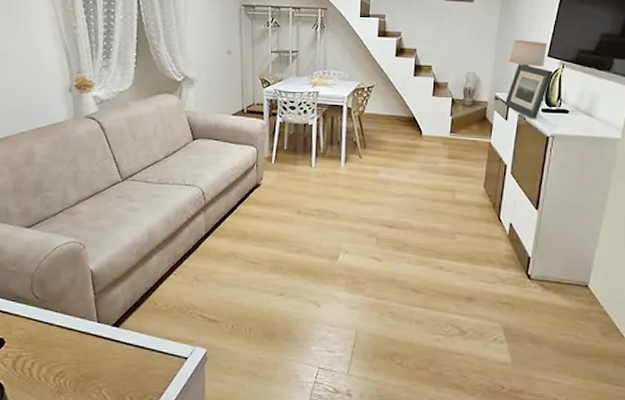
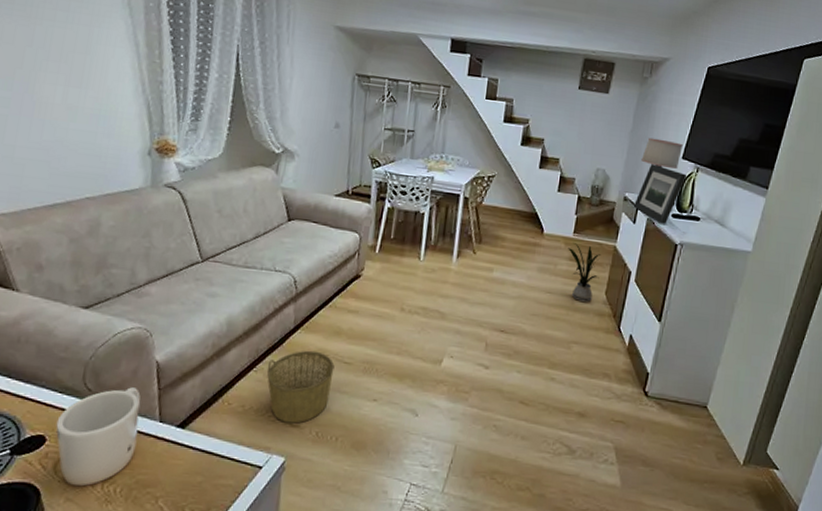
mug: none [12,294,81,381] -> present [56,387,142,487]
basket: none [185,253,243,319] -> present [266,350,335,424]
house plant: none [446,142,477,196] -> present [568,243,600,303]

